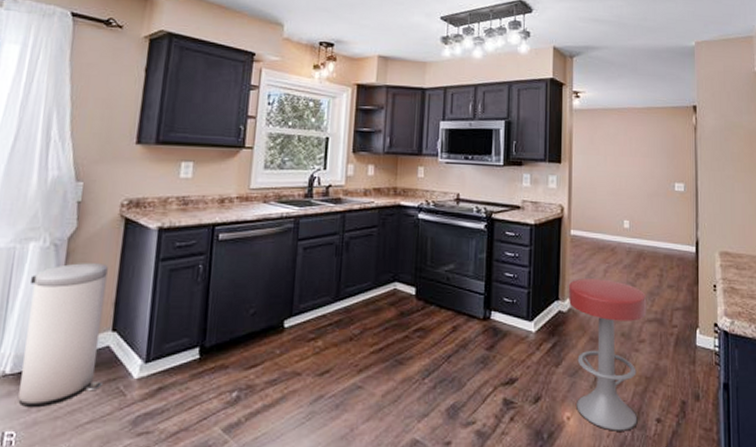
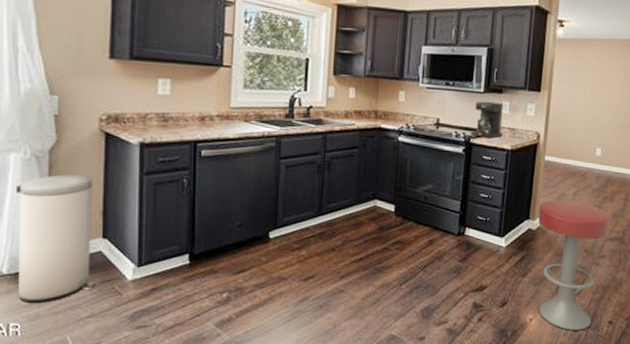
coffee maker: none [491,174,524,213] -> present [470,101,504,139]

